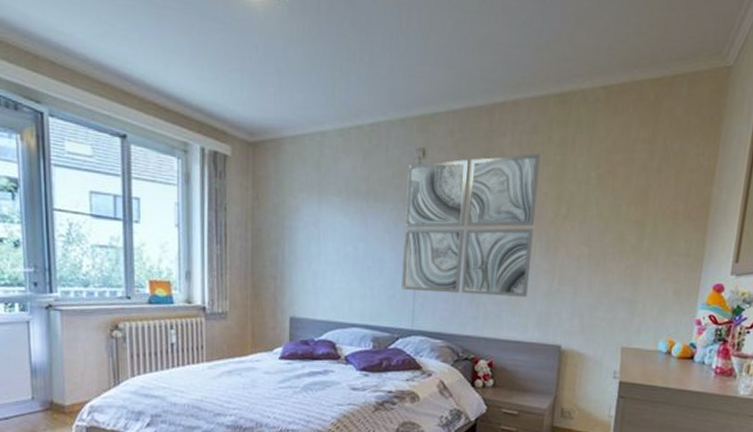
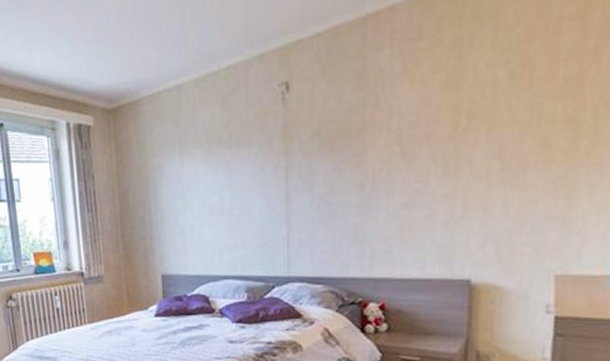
wall art: present [401,153,541,297] -> none [271,61,429,235]

